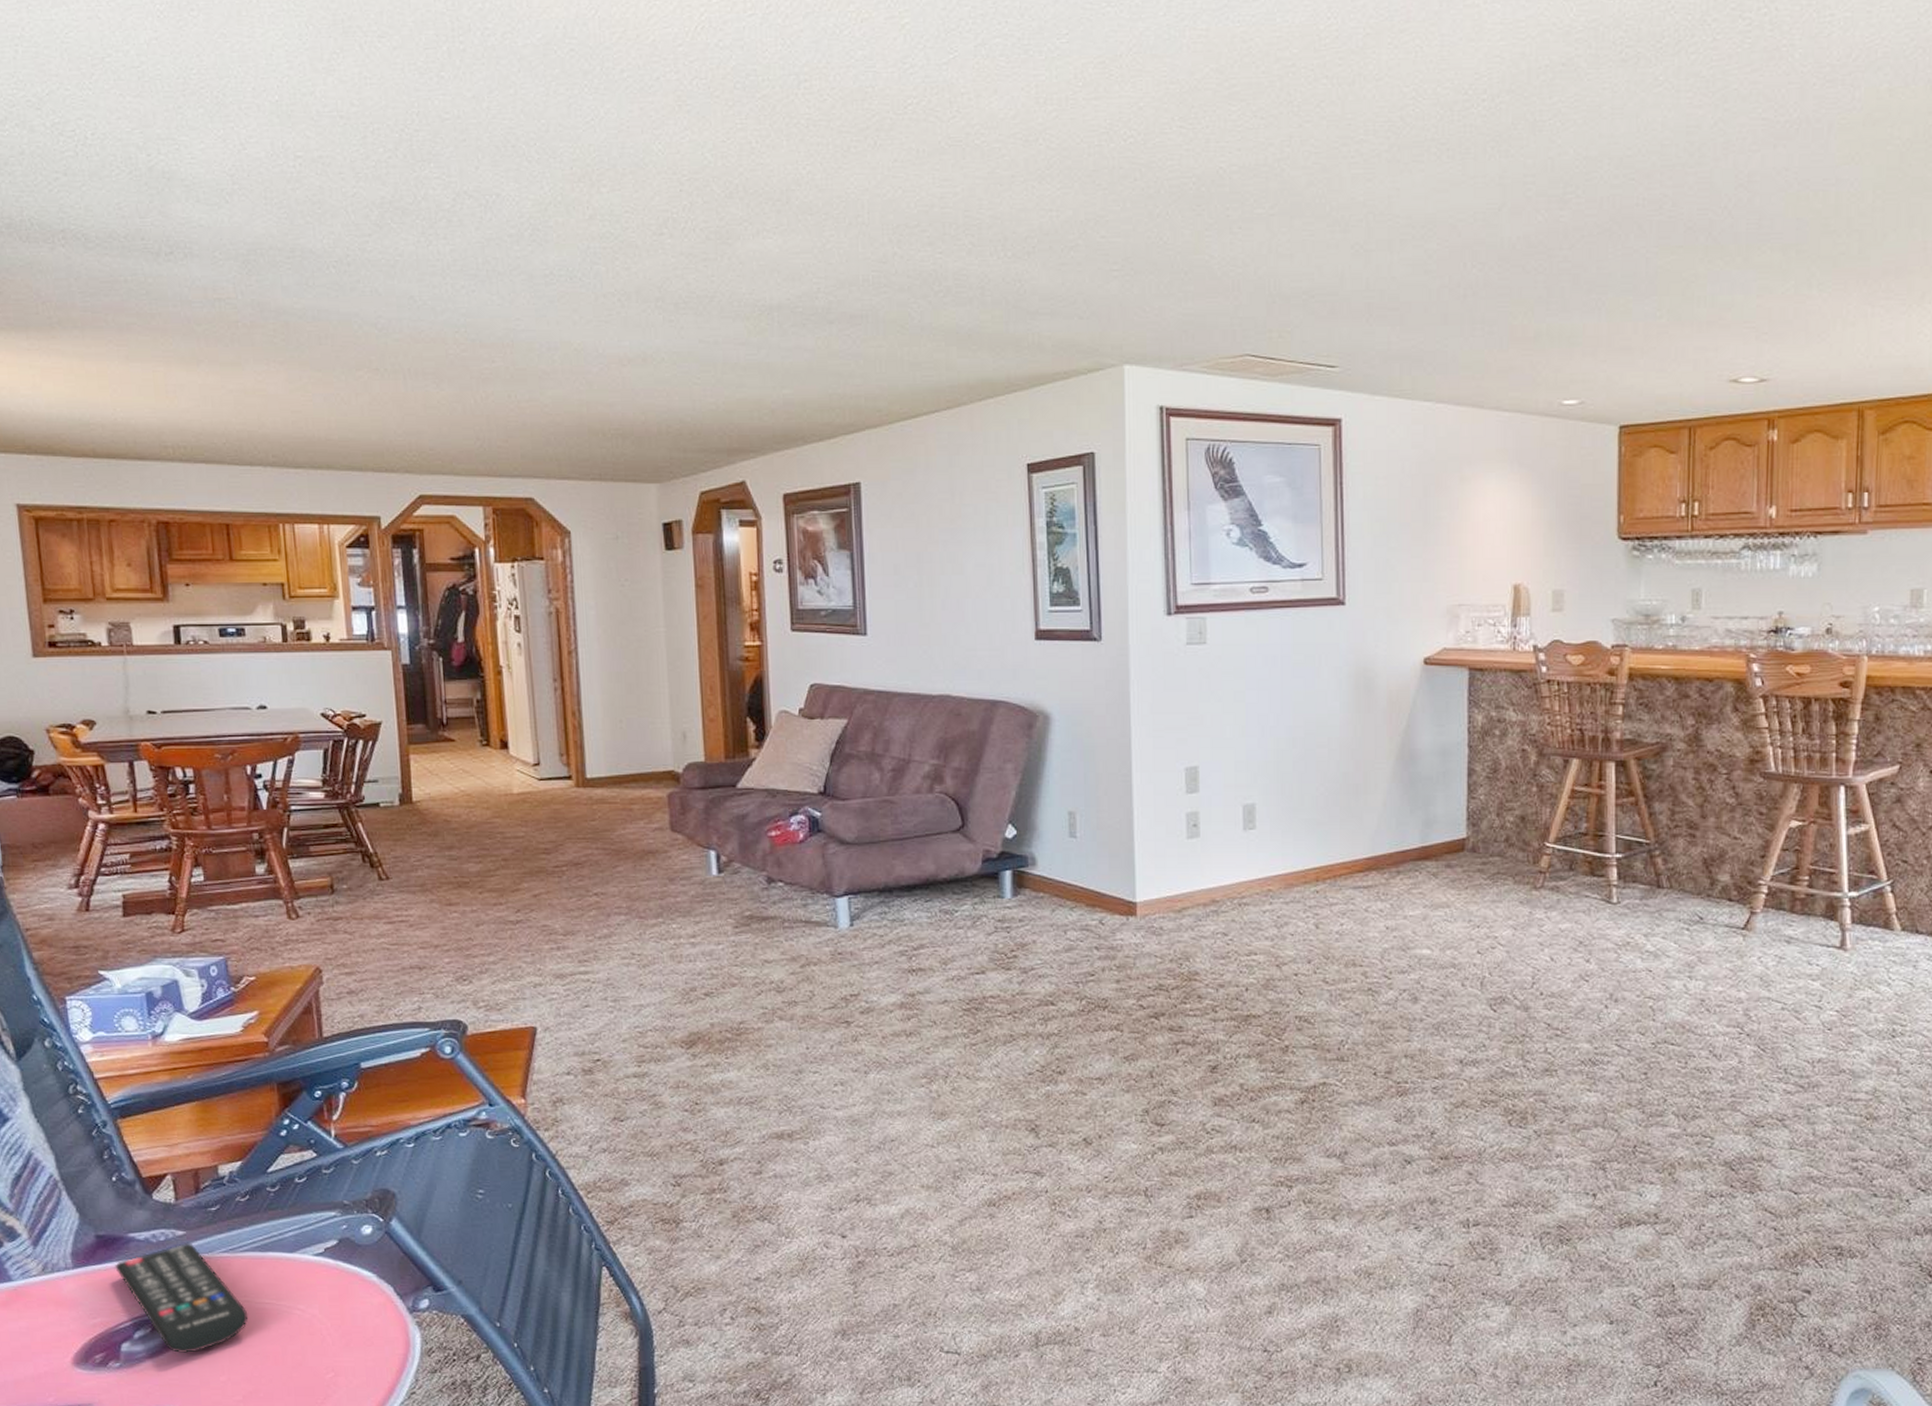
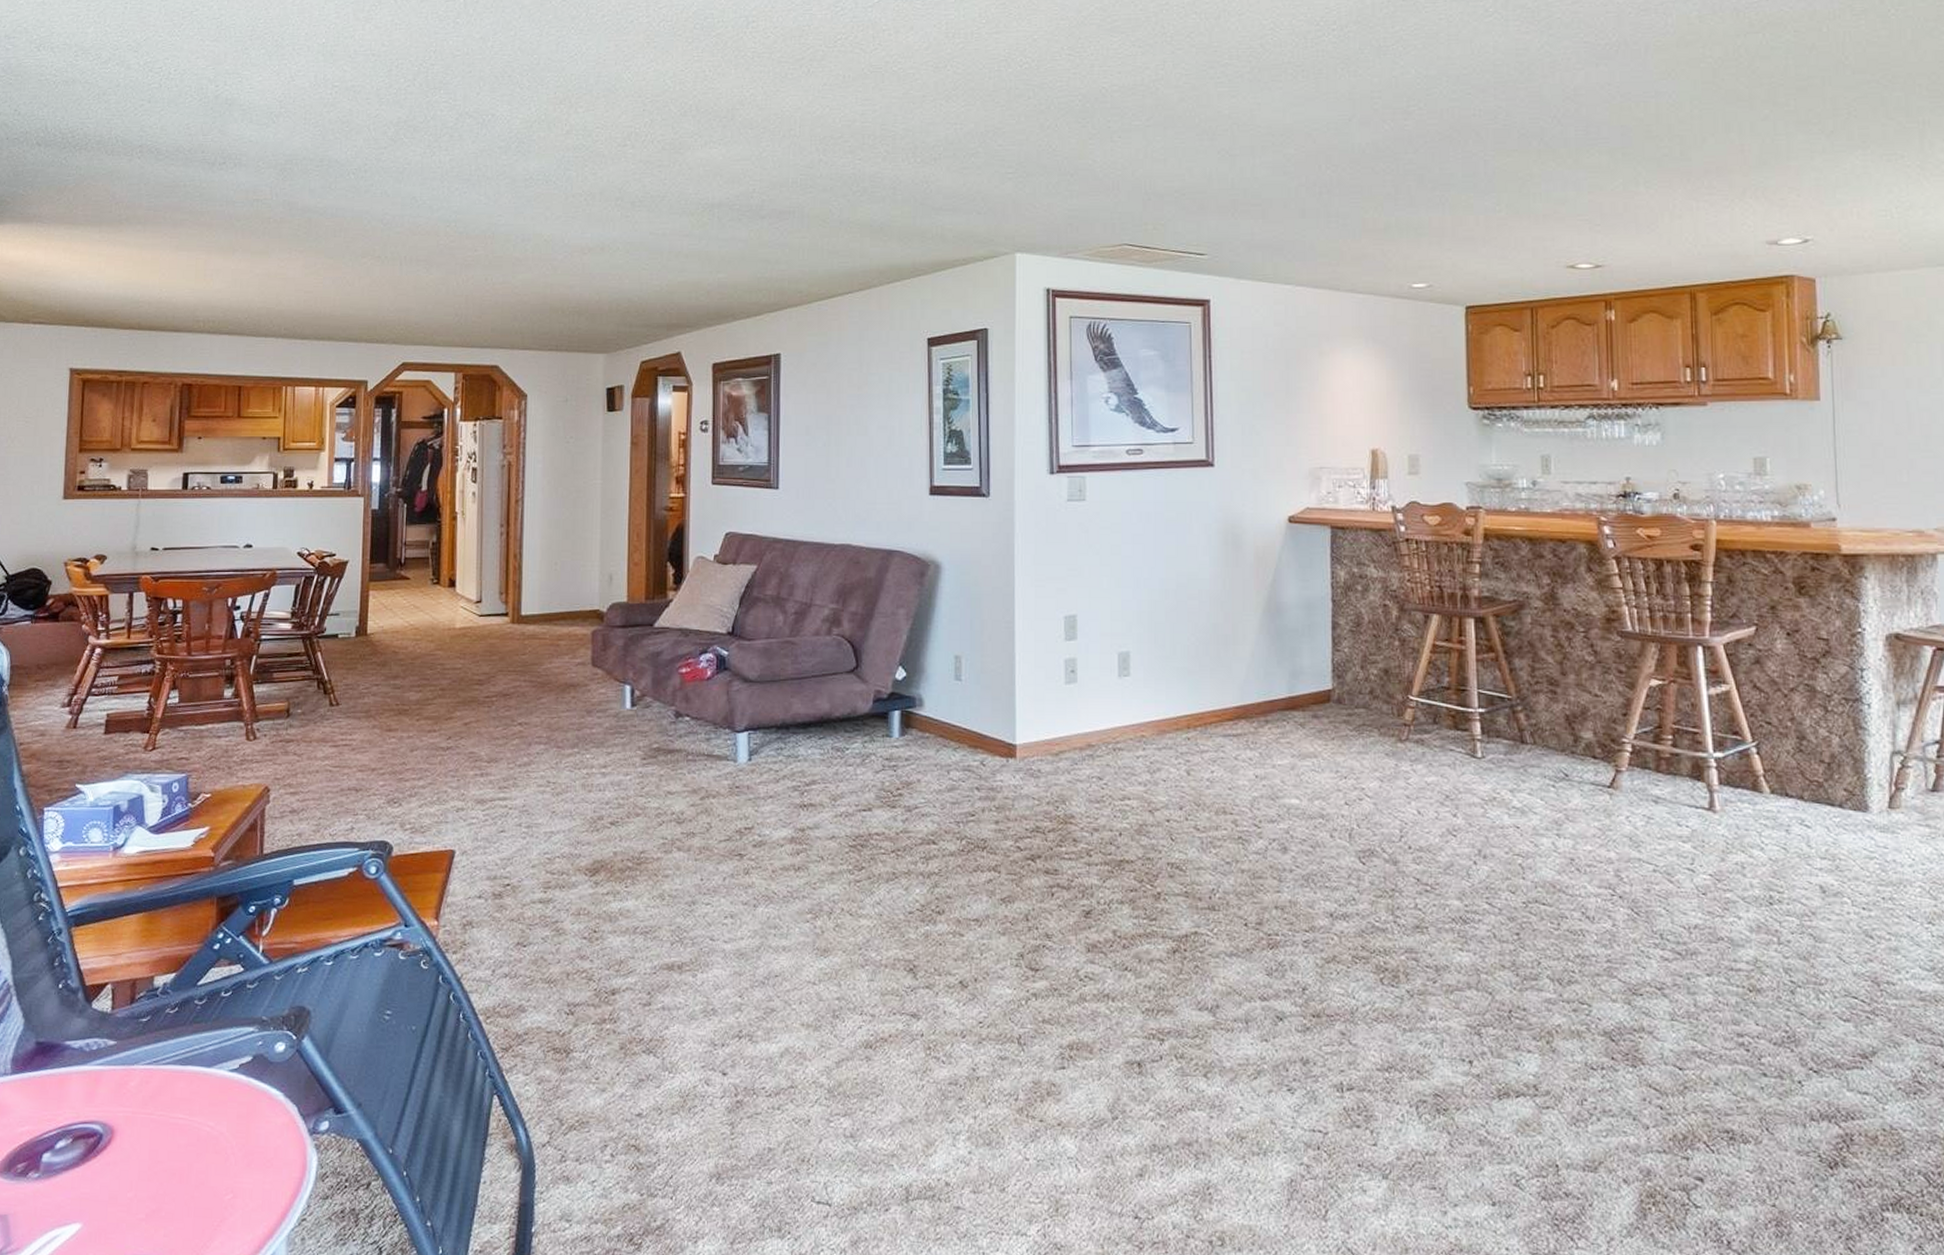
remote control: present [115,1243,249,1354] -> none [48,1053,162,1167]

